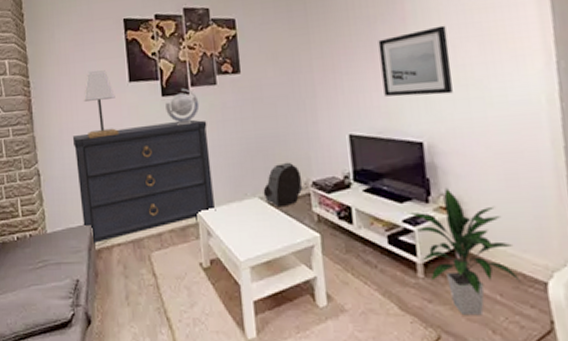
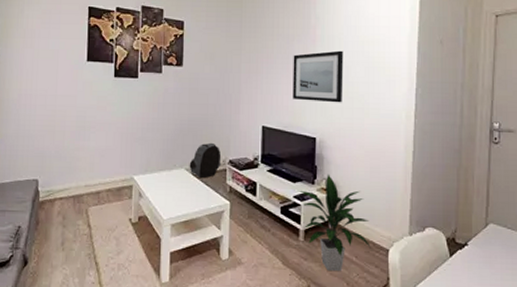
dresser: present [73,119,216,246] -> none [30,99,150,198]
lamp: present [83,70,119,139] -> none [43,47,73,106]
decorative globe: present [165,88,200,125] -> none [116,72,146,103]

